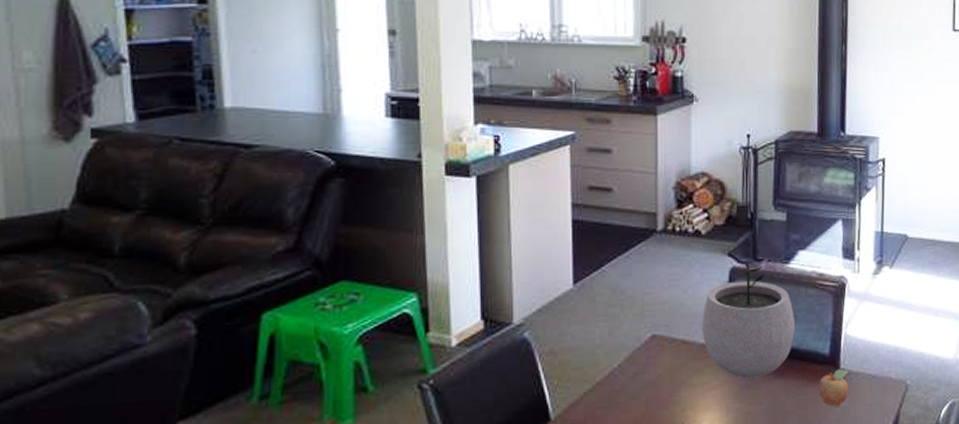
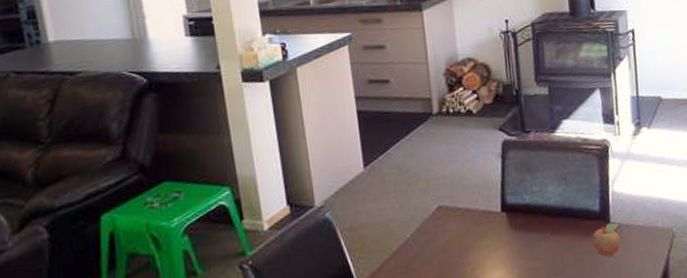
plant pot: present [702,261,795,379] -> none [481,134,566,238]

